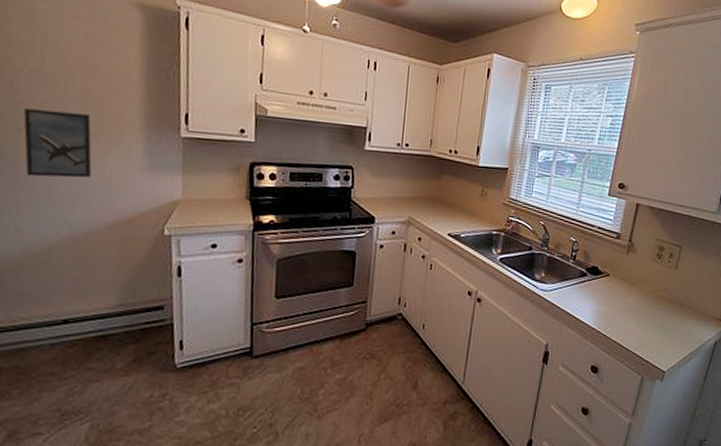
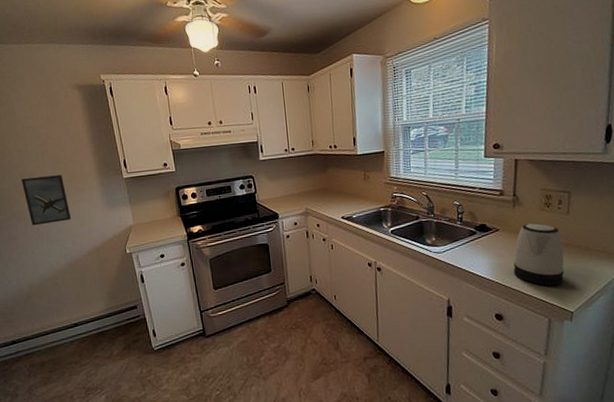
kettle: none [616,273,667,342] -> present [513,223,565,286]

